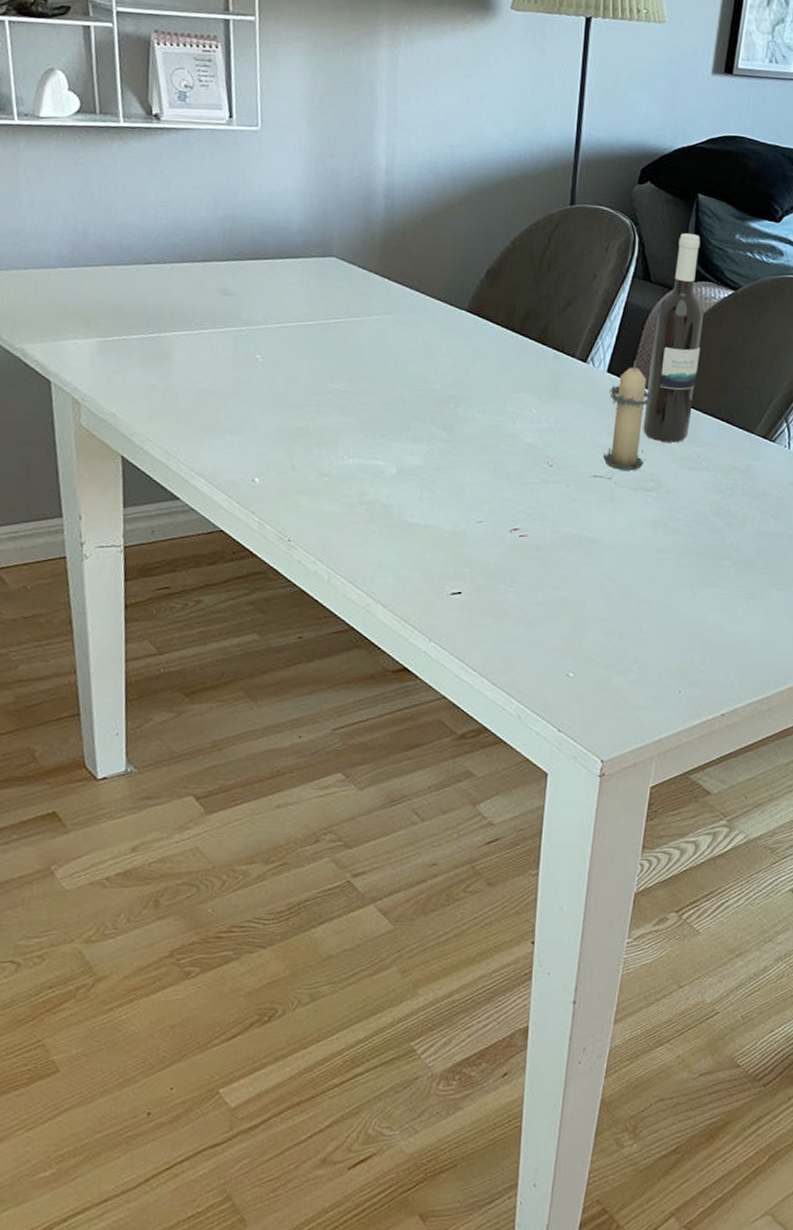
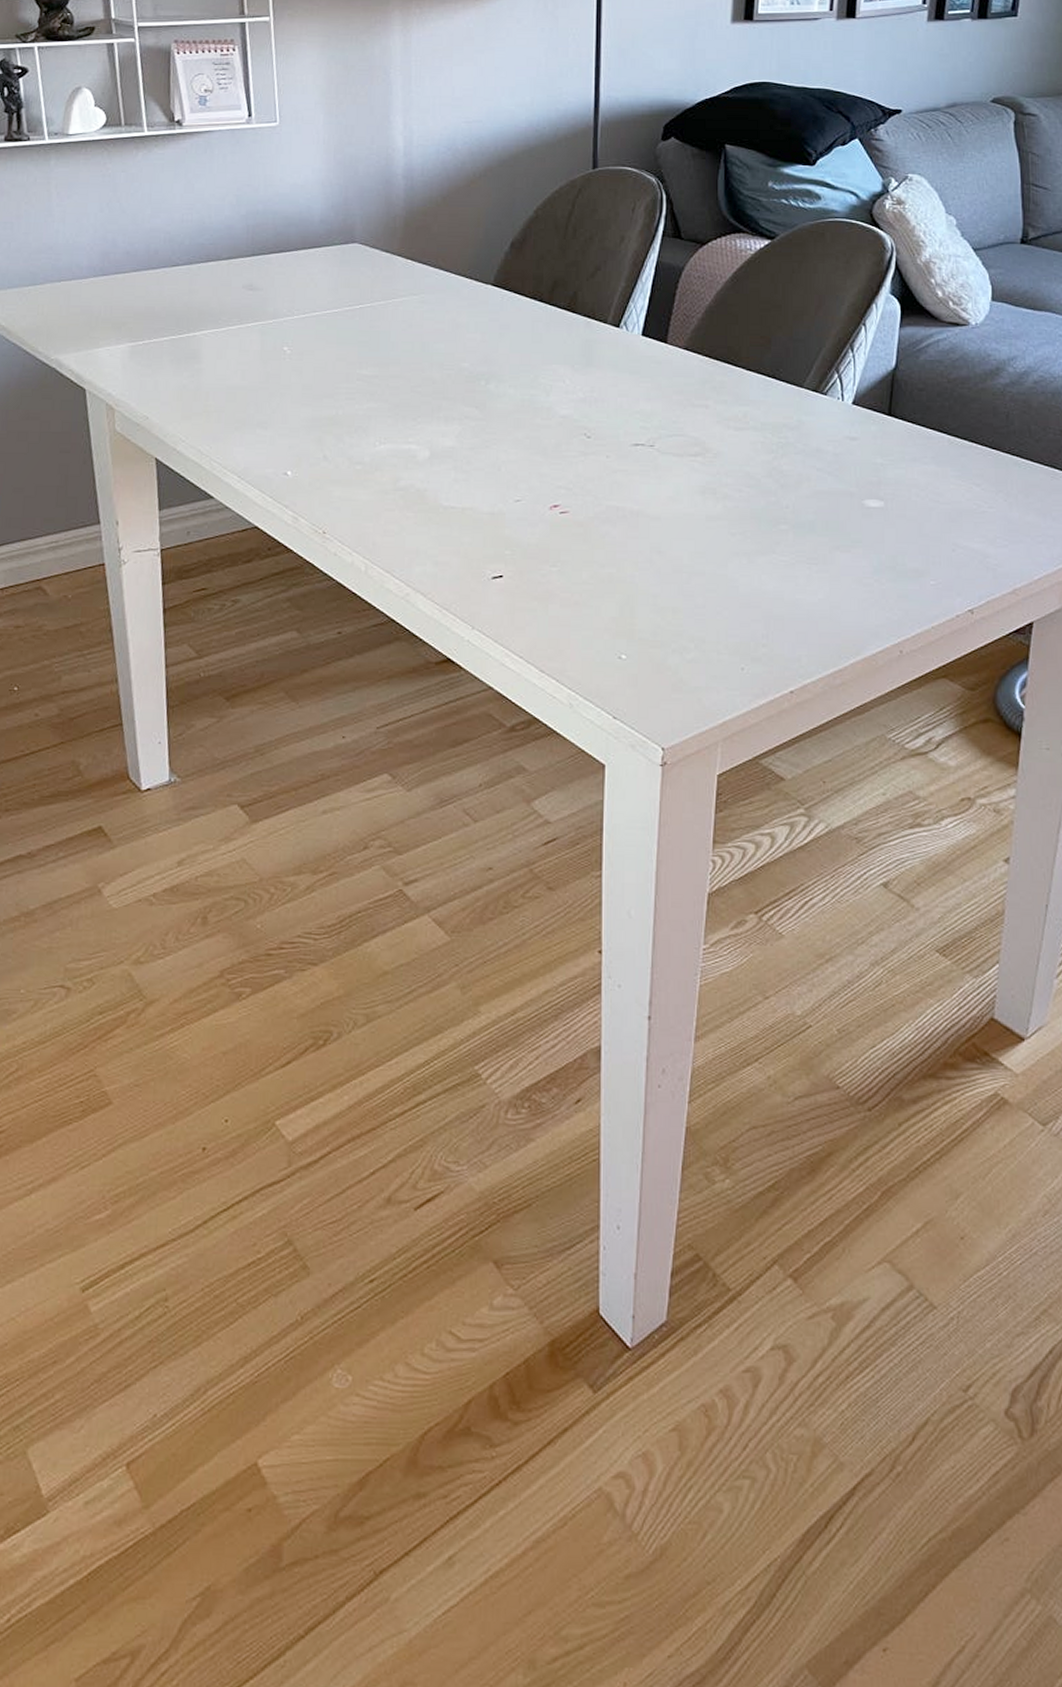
candle: present [602,360,654,471] -> none [642,320,693,436]
wine bottle: present [643,233,705,443] -> none [684,186,741,403]

